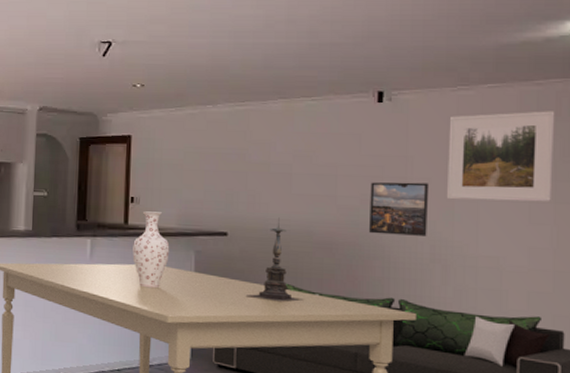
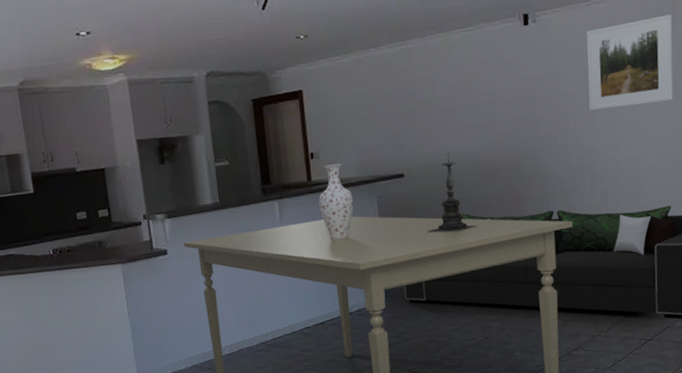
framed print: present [369,182,430,236] -> none [524,98,576,154]

